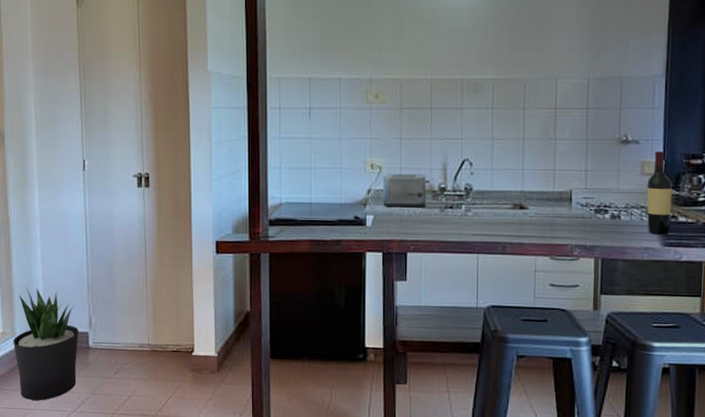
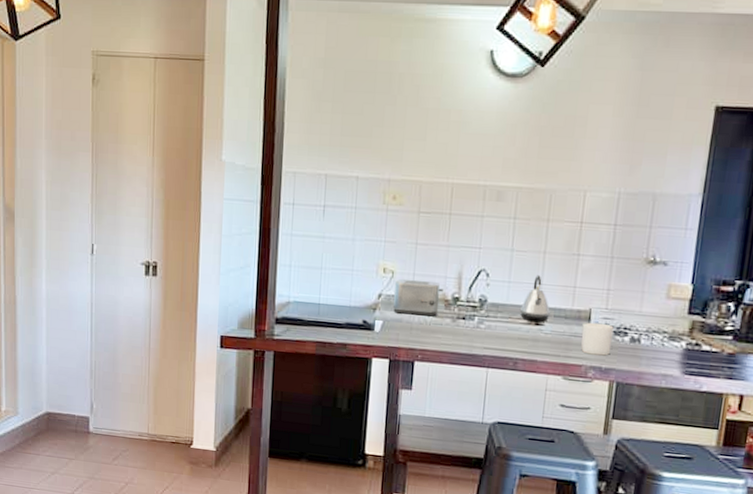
planter: present [13,286,79,400] -> none [15,366,80,480]
kettle: none [504,161,533,206] -> present [519,275,550,323]
mug: none [564,202,594,234] -> present [581,322,614,356]
wine bottle: present [646,151,672,235] -> none [668,275,699,363]

